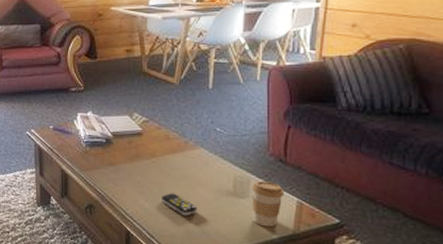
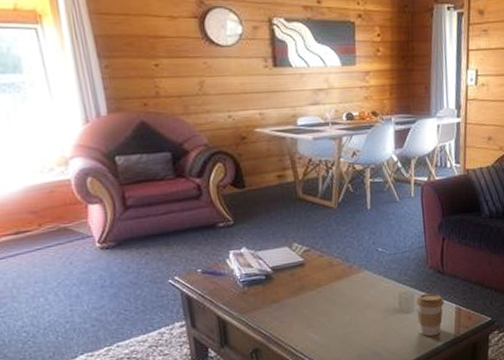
remote control: present [161,193,197,216] -> none [331,320,368,341]

